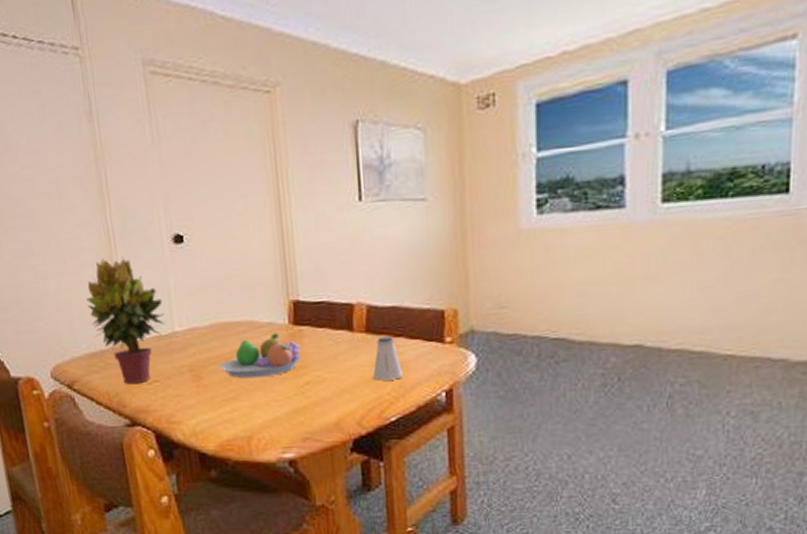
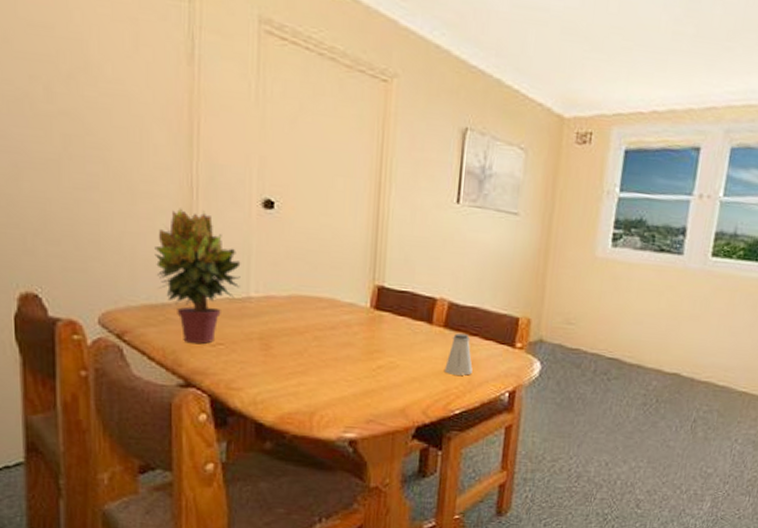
fruit bowl: present [219,333,301,379] -> none [291,314,378,356]

